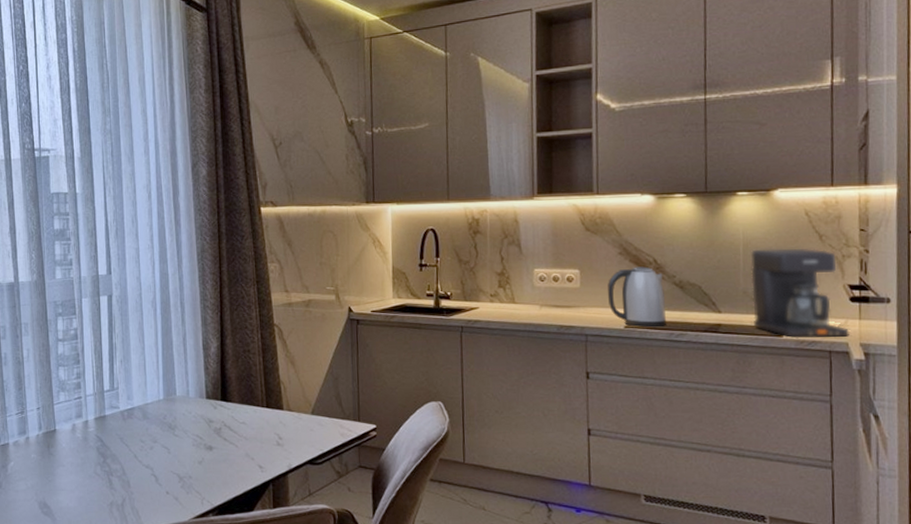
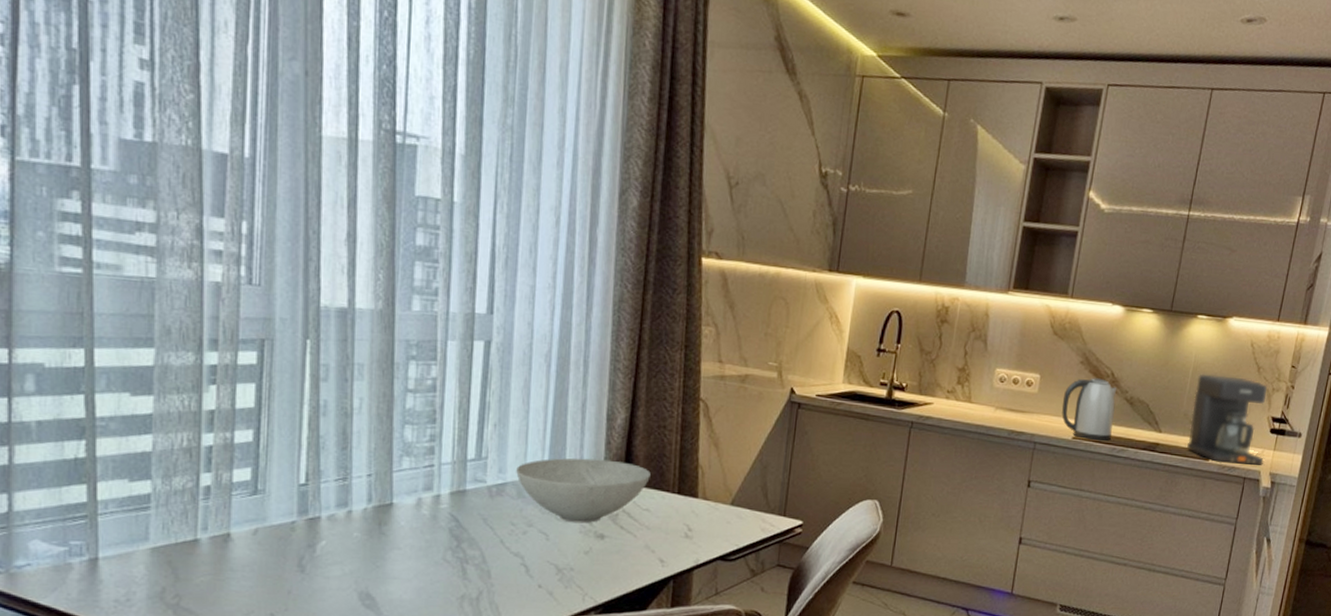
bowl: none [140,382,243,438] -> present [516,458,651,524]

